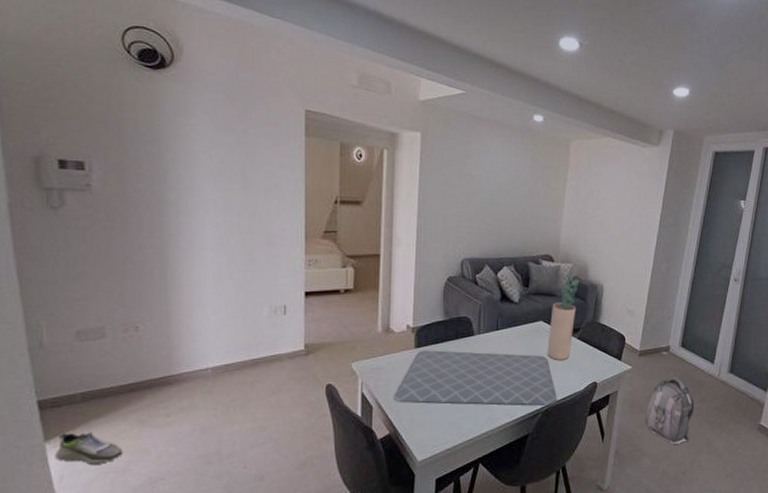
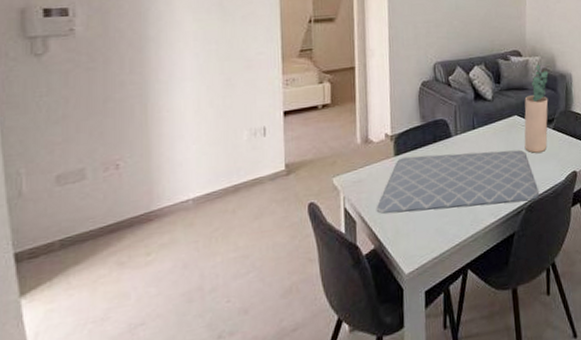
shoe: present [55,431,123,465] -> none [30,279,102,317]

